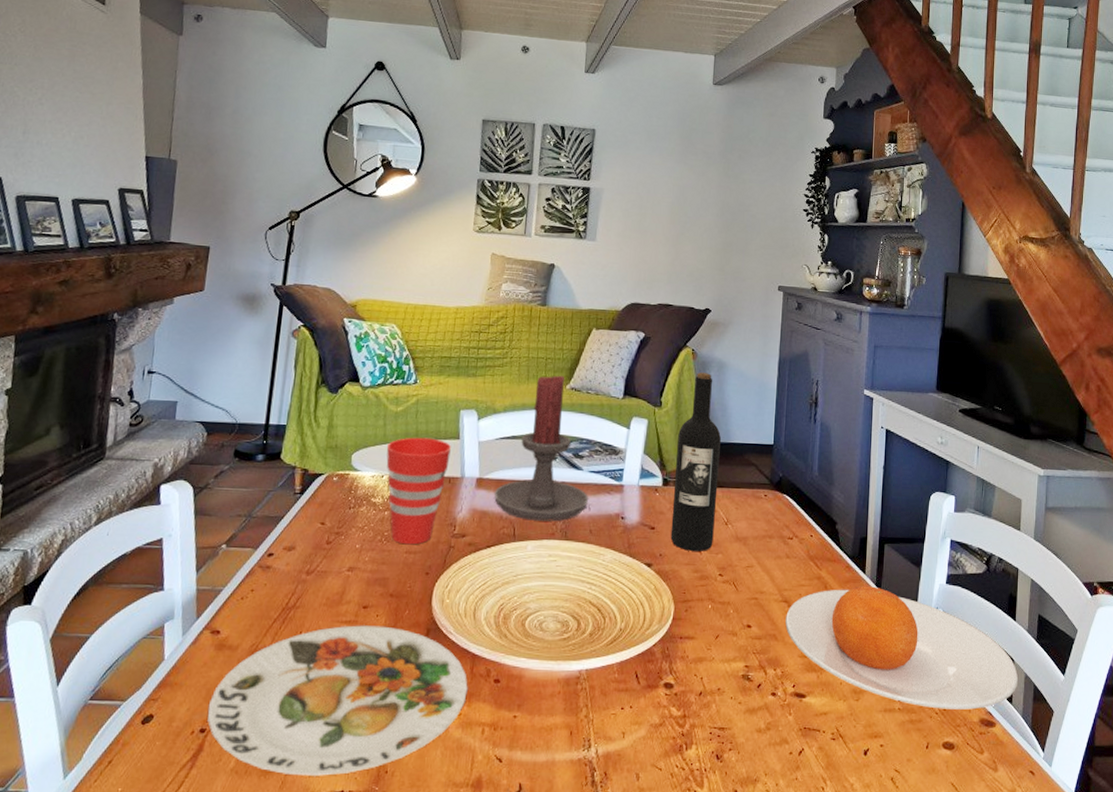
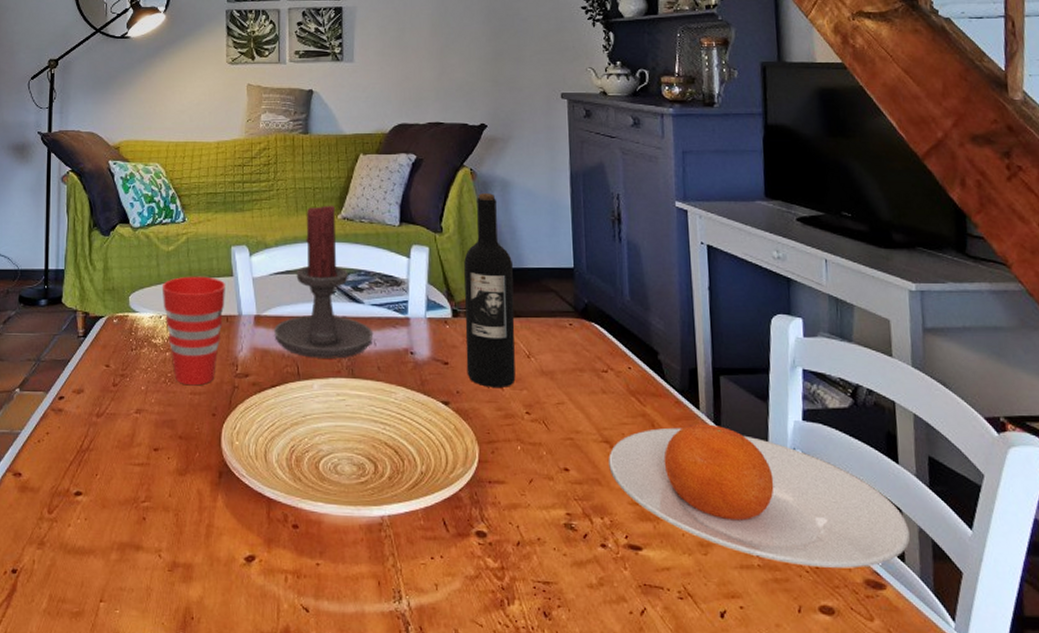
plate: present [207,625,468,776] -> none [17,468,266,620]

